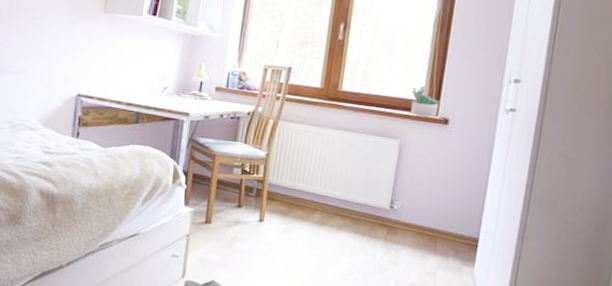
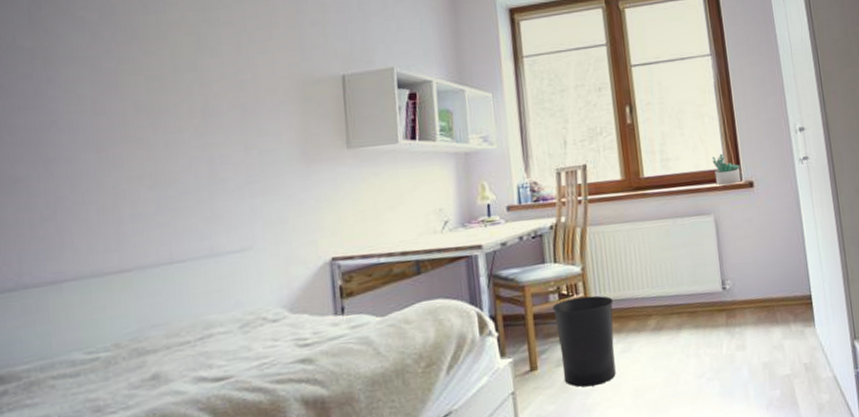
waste bin: none [230,175,287,252] -> present [553,295,616,387]

